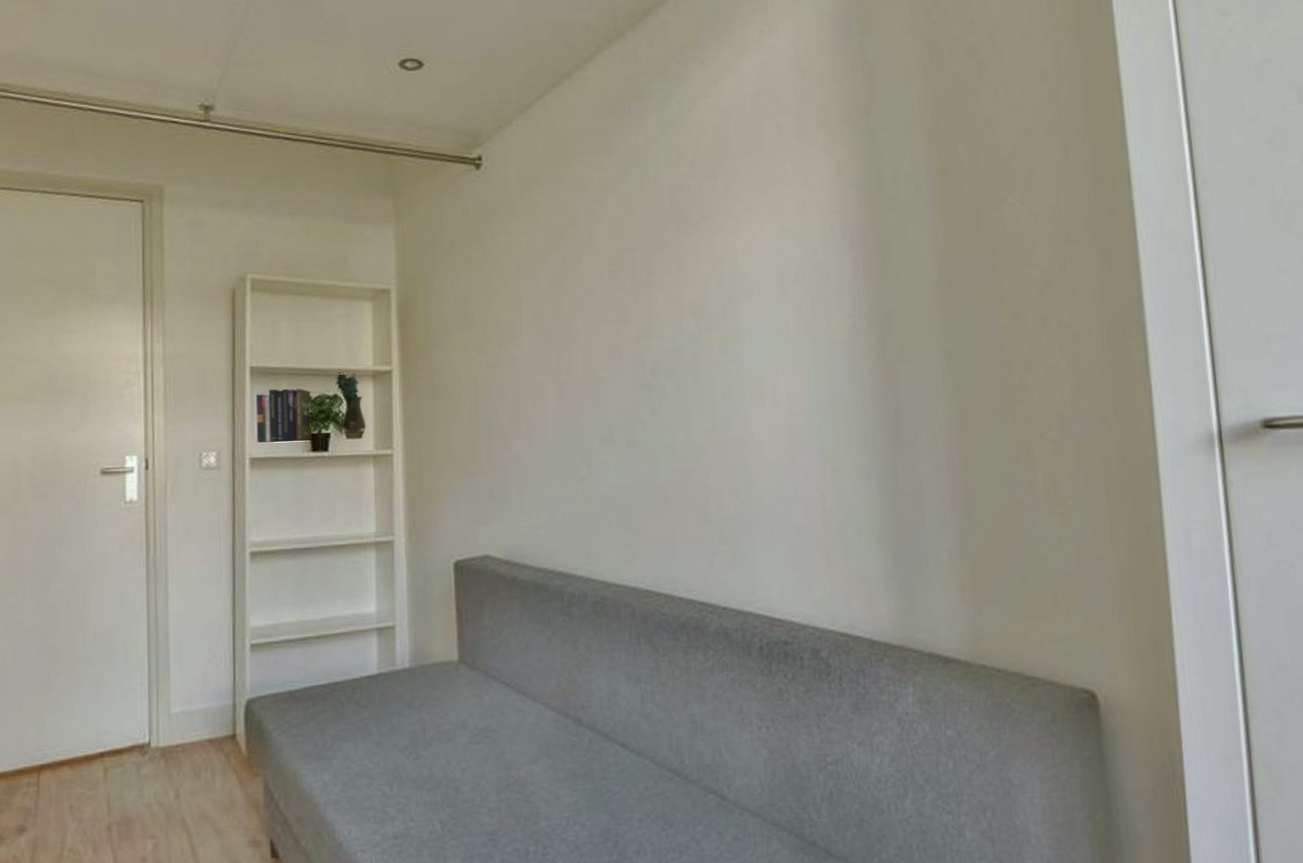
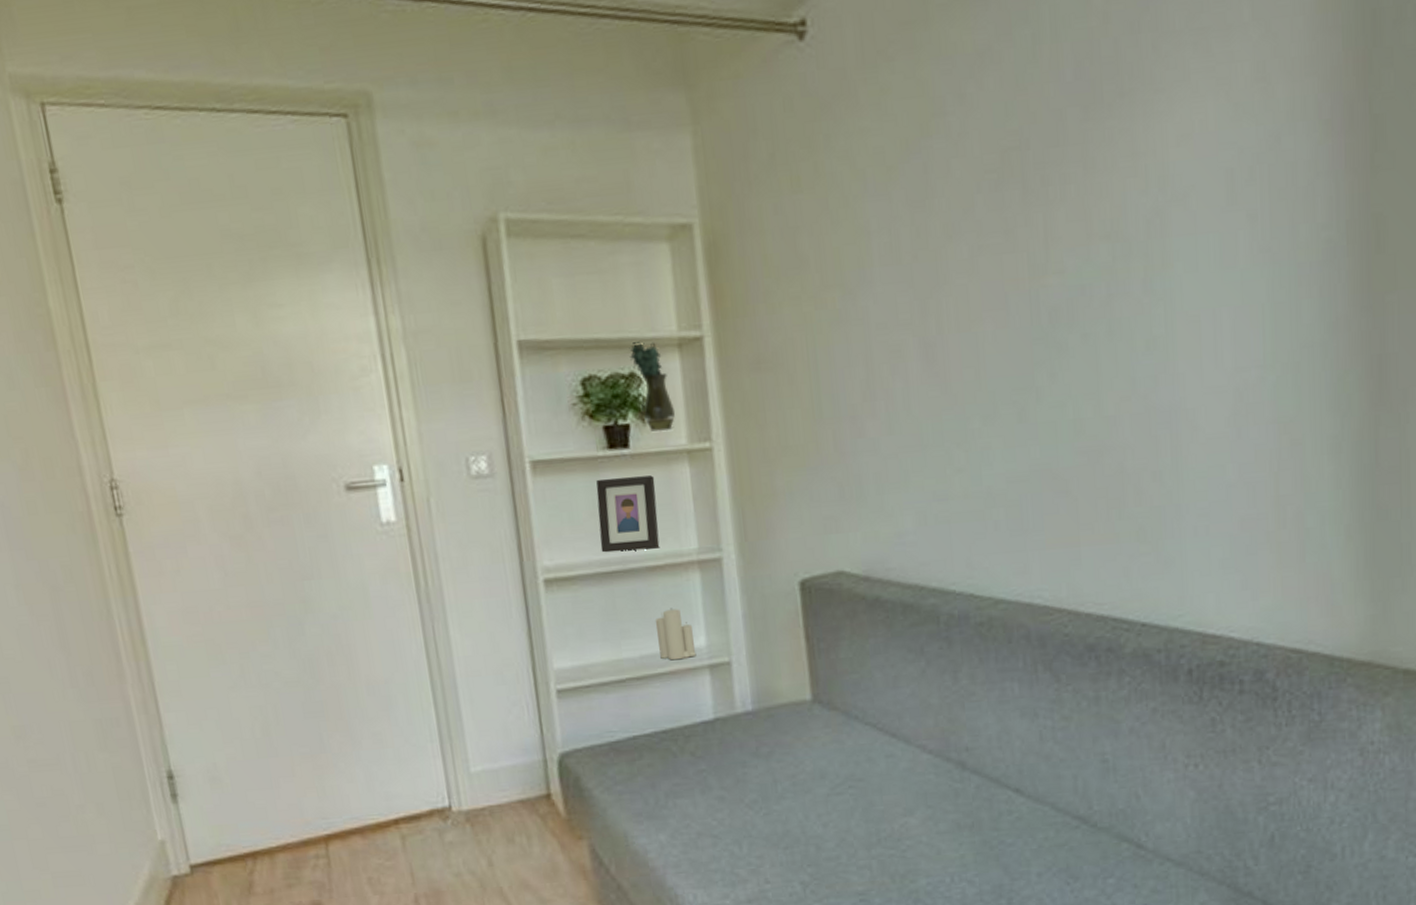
books: present [256,388,312,443] -> none [529,366,608,441]
picture frame: none [298,473,346,533] -> present [596,475,660,553]
candle: none [336,580,368,623] -> present [655,608,697,661]

